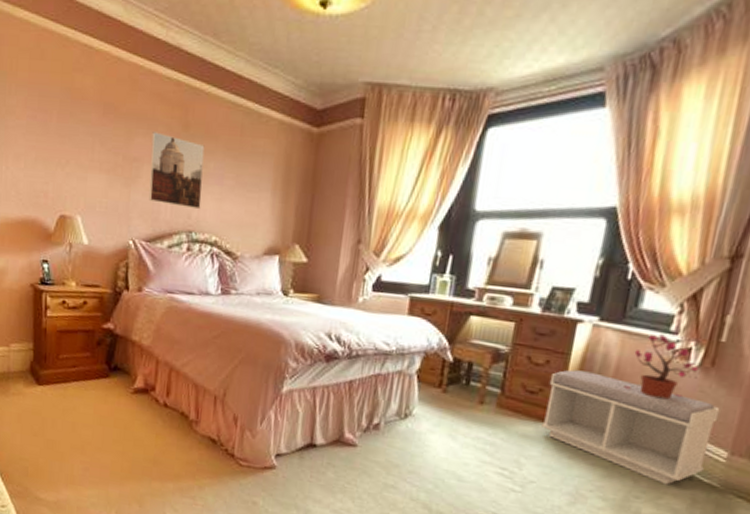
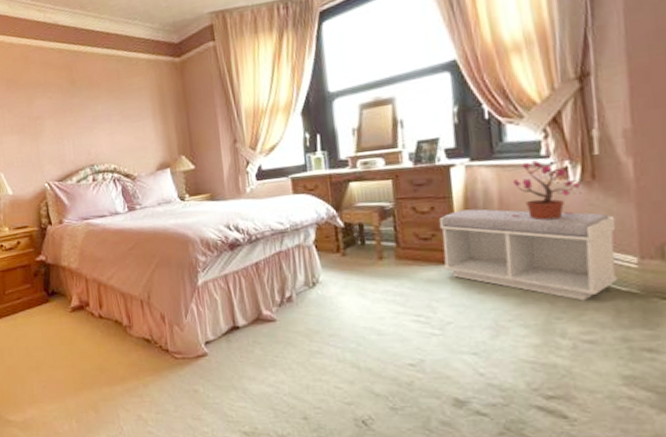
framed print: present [148,132,205,210] -> none [47,92,97,149]

